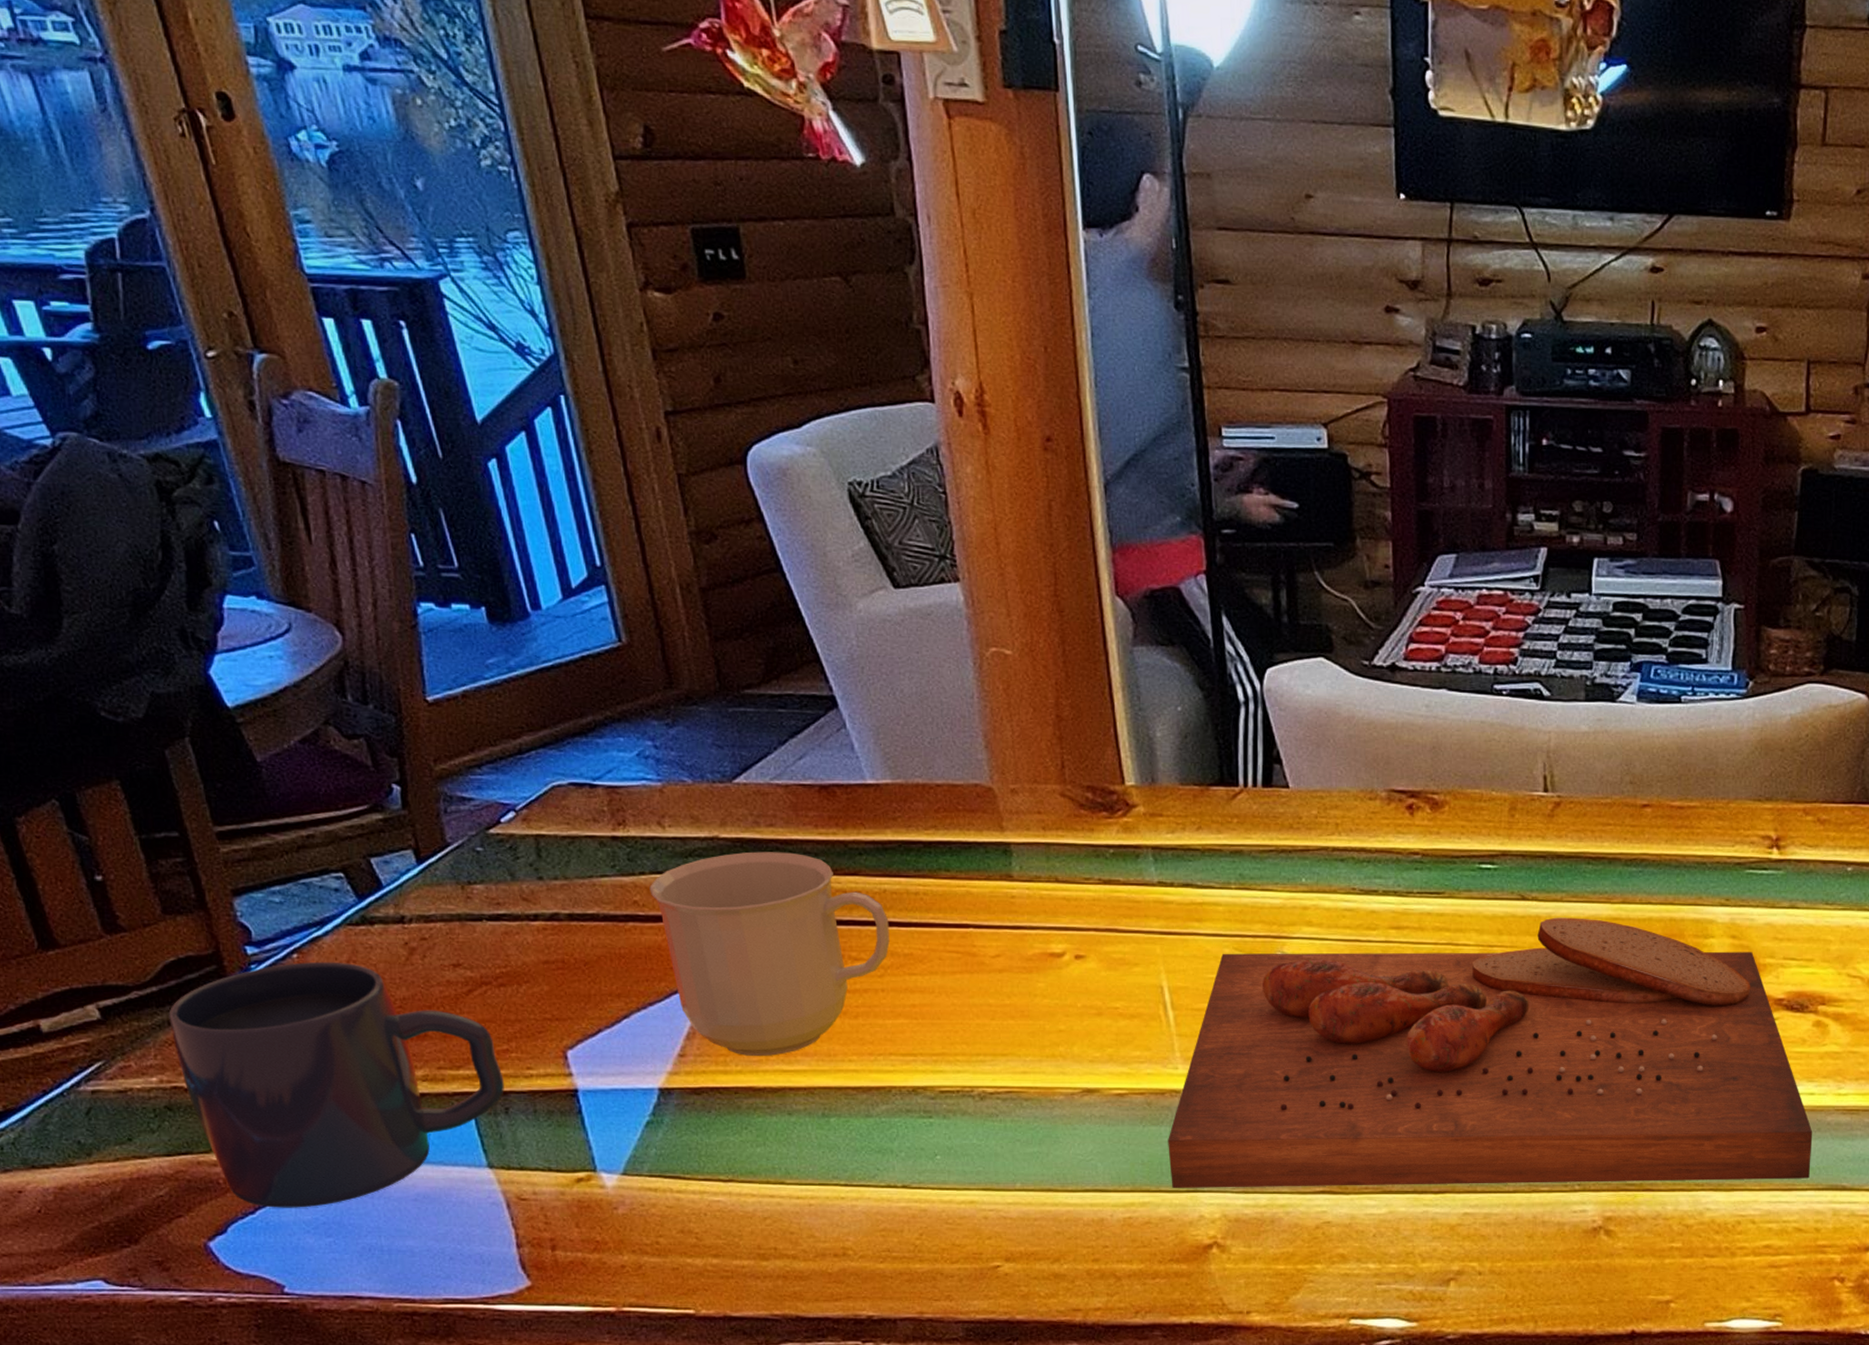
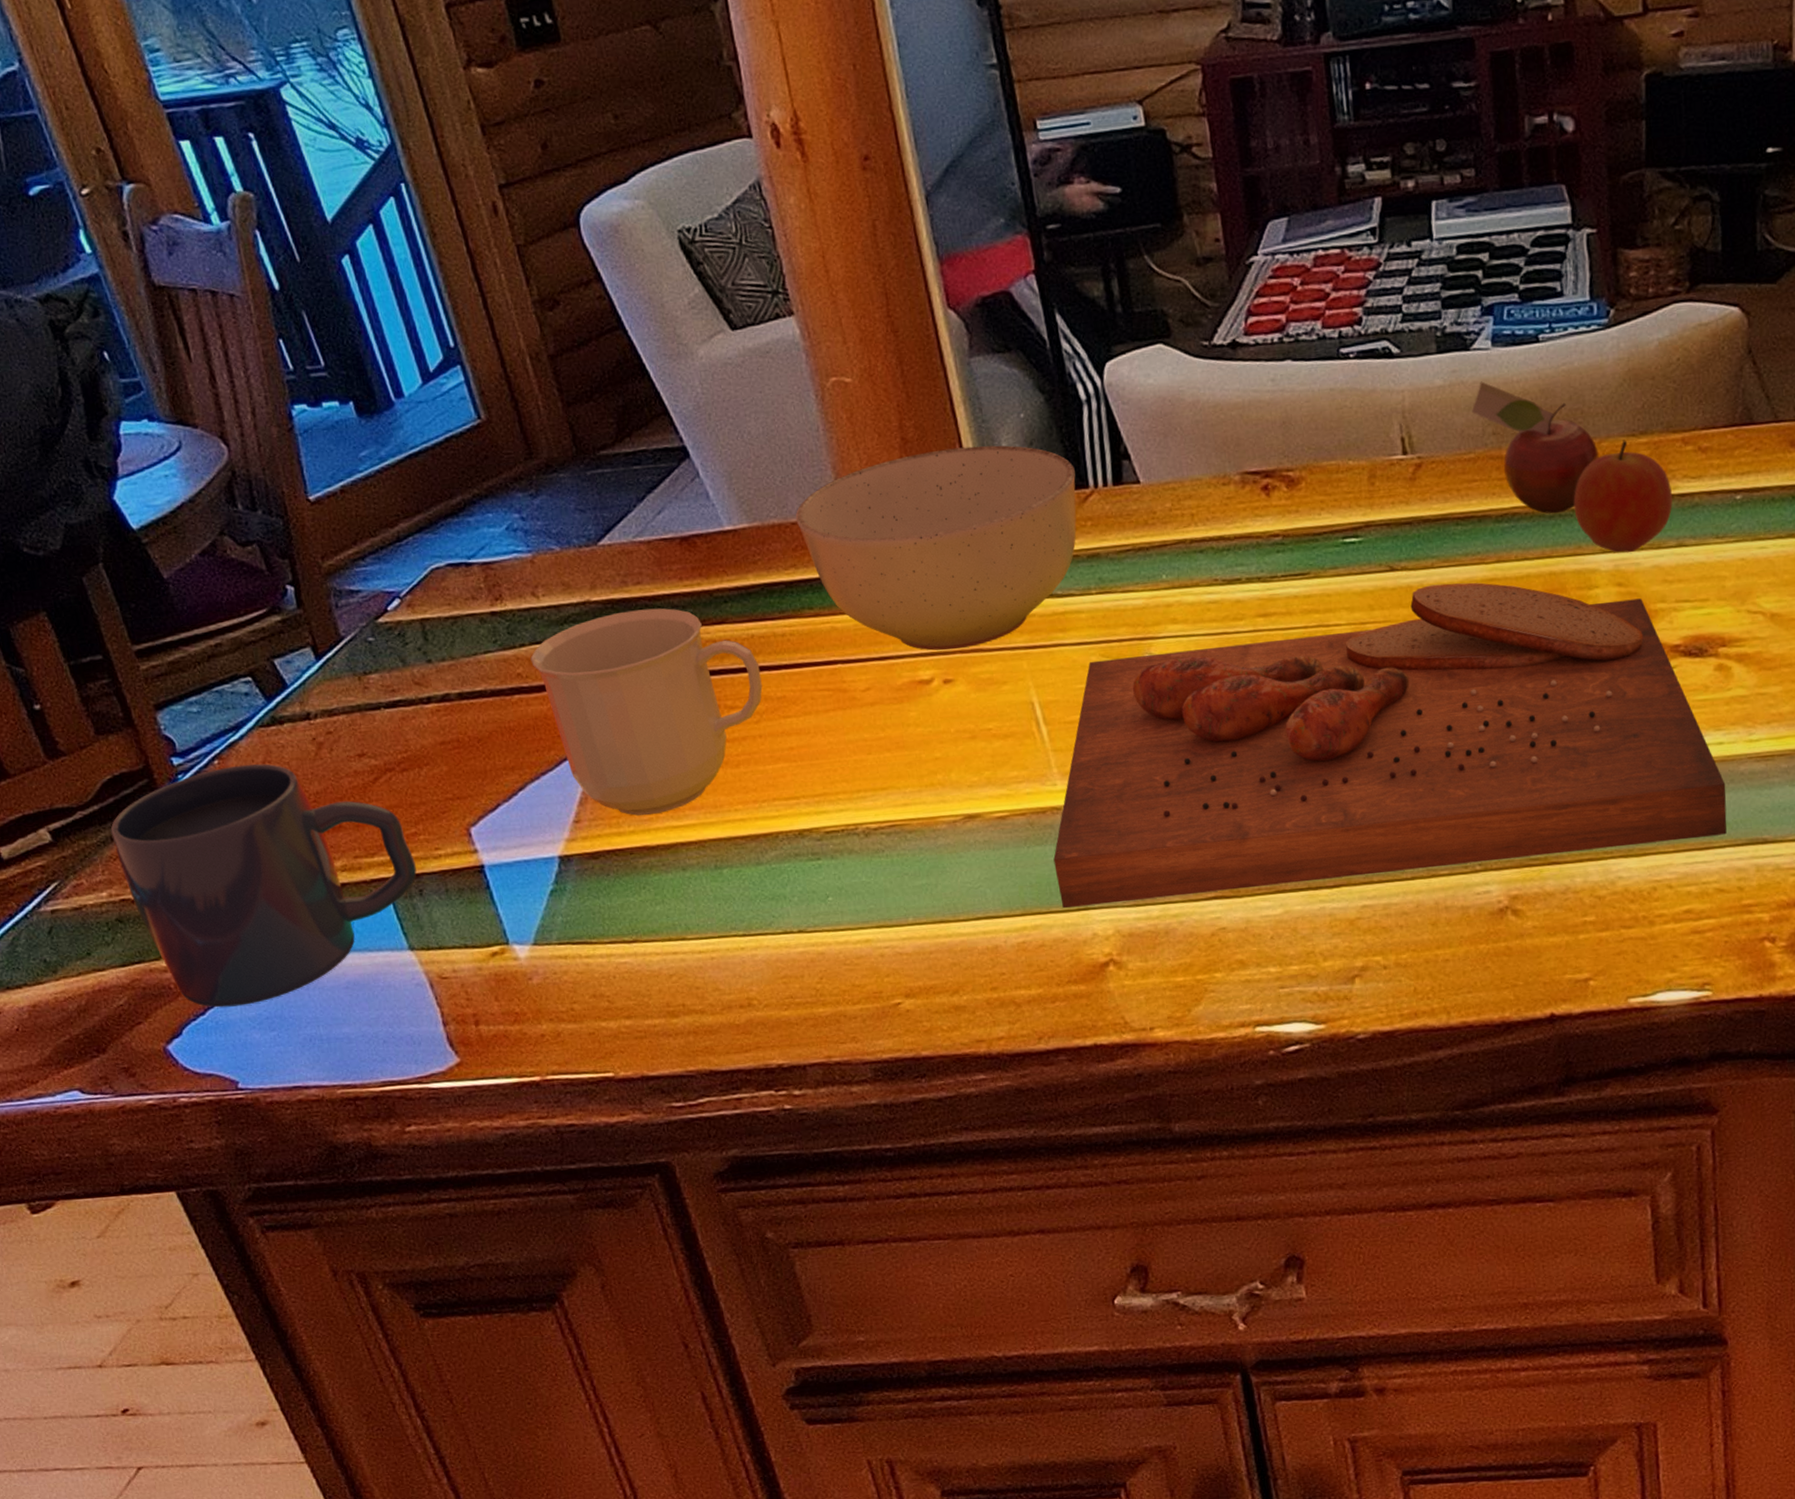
bowl: none [941,731,1226,927] -> present [795,445,1077,651]
fruit: none [1612,732,1726,864] -> present [1471,381,1599,514]
fruit: none [1698,803,1790,908] -> present [1573,440,1673,552]

